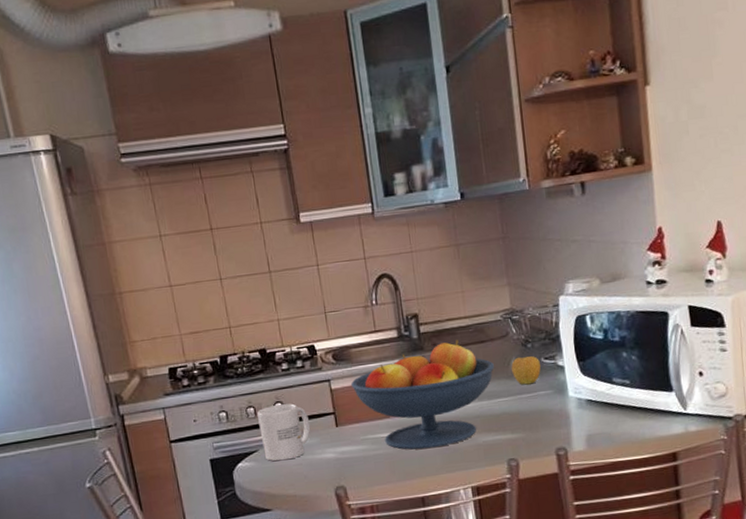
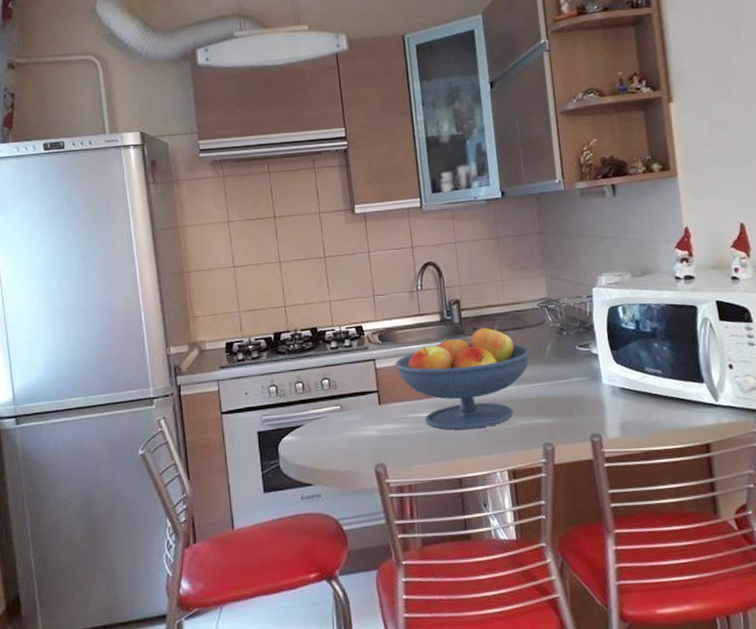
mug: present [257,403,311,462] -> none [305,380,355,437]
apple: present [511,356,541,385] -> none [547,343,576,371]

